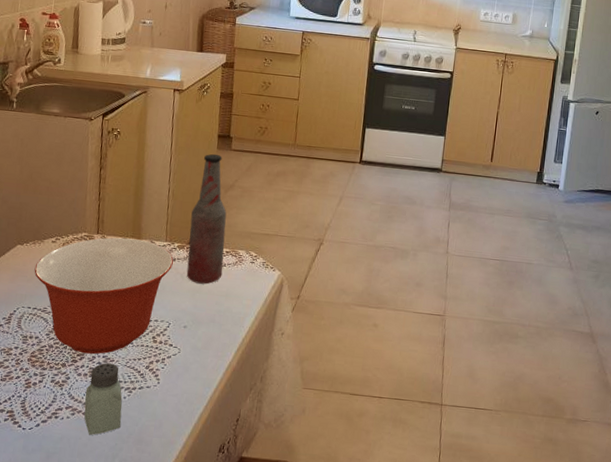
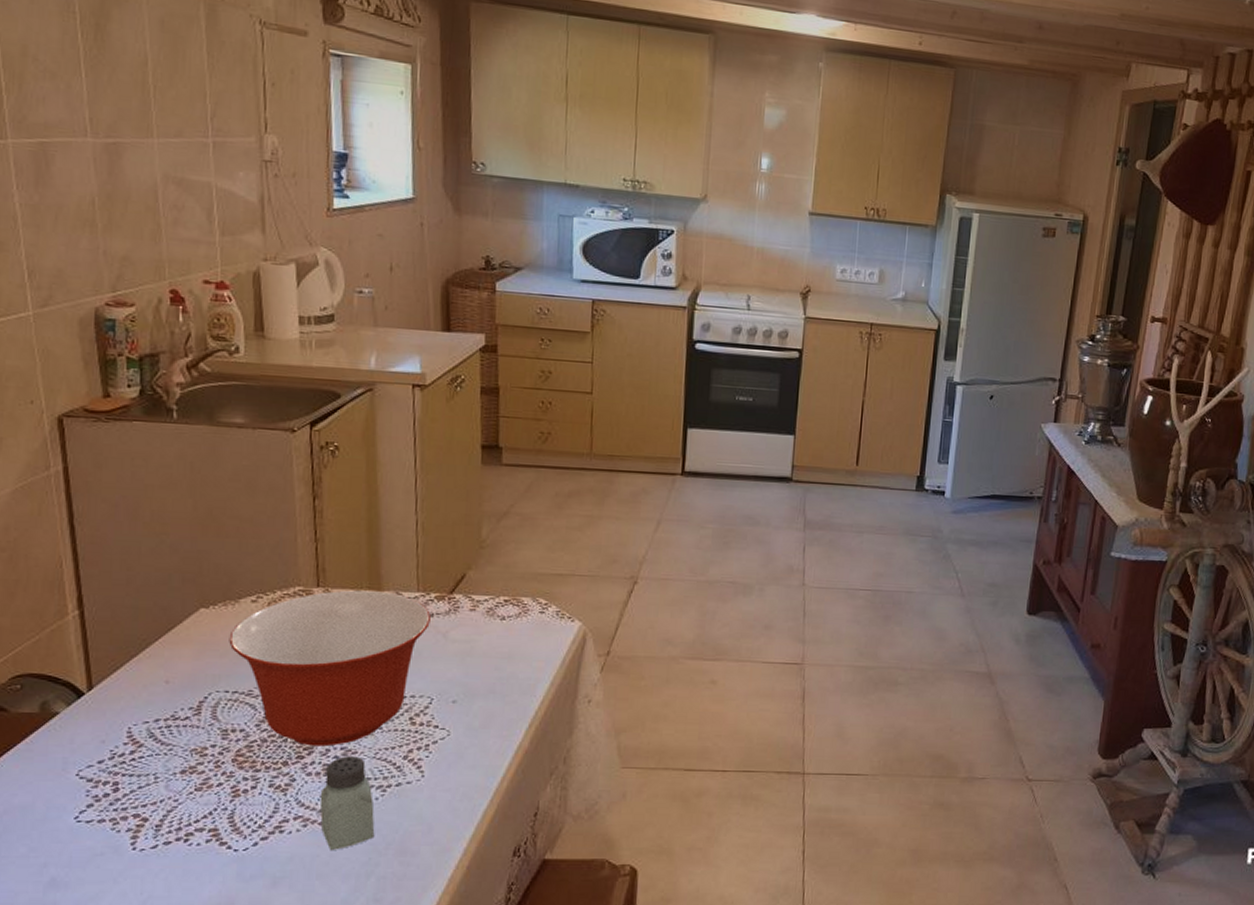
bottle: present [186,153,227,284] -> none [450,471,502,645]

